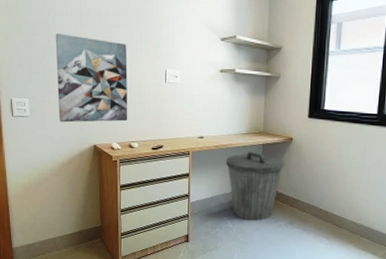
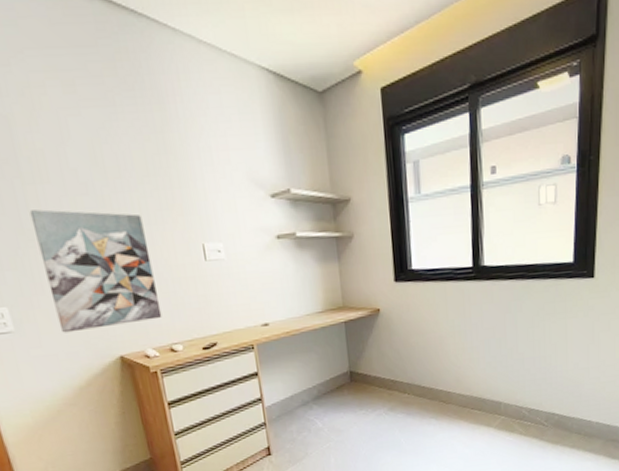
trash can: present [226,152,285,221] -> none [302,332,375,415]

